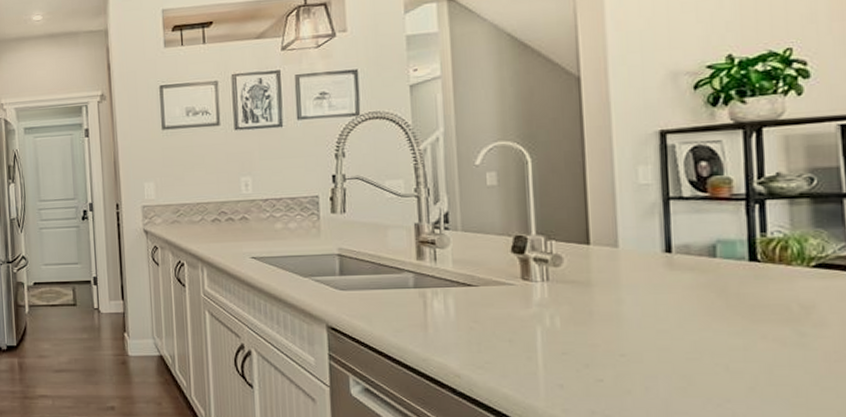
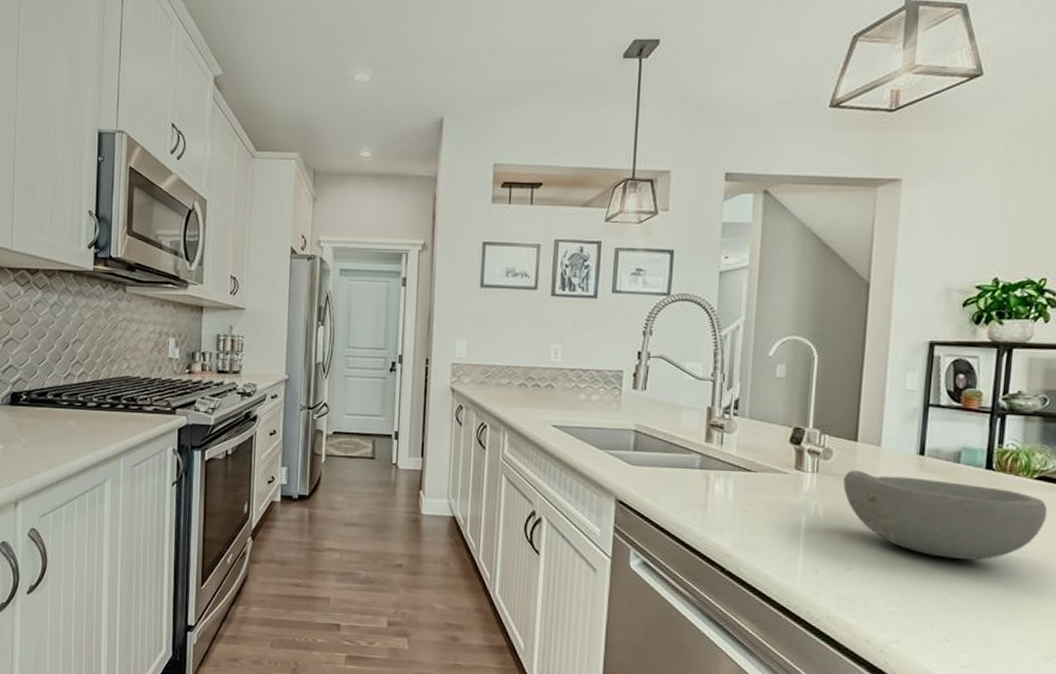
bowl: none [579,275,835,362] -> present [843,470,1048,560]

